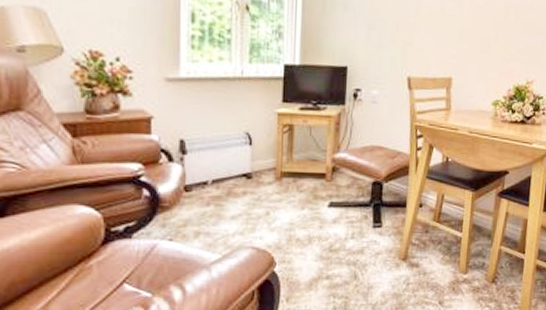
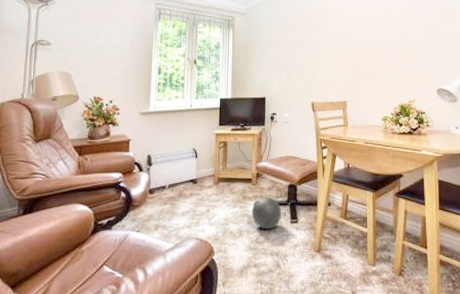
ball: none [324,196,363,236] -> present [251,197,282,230]

